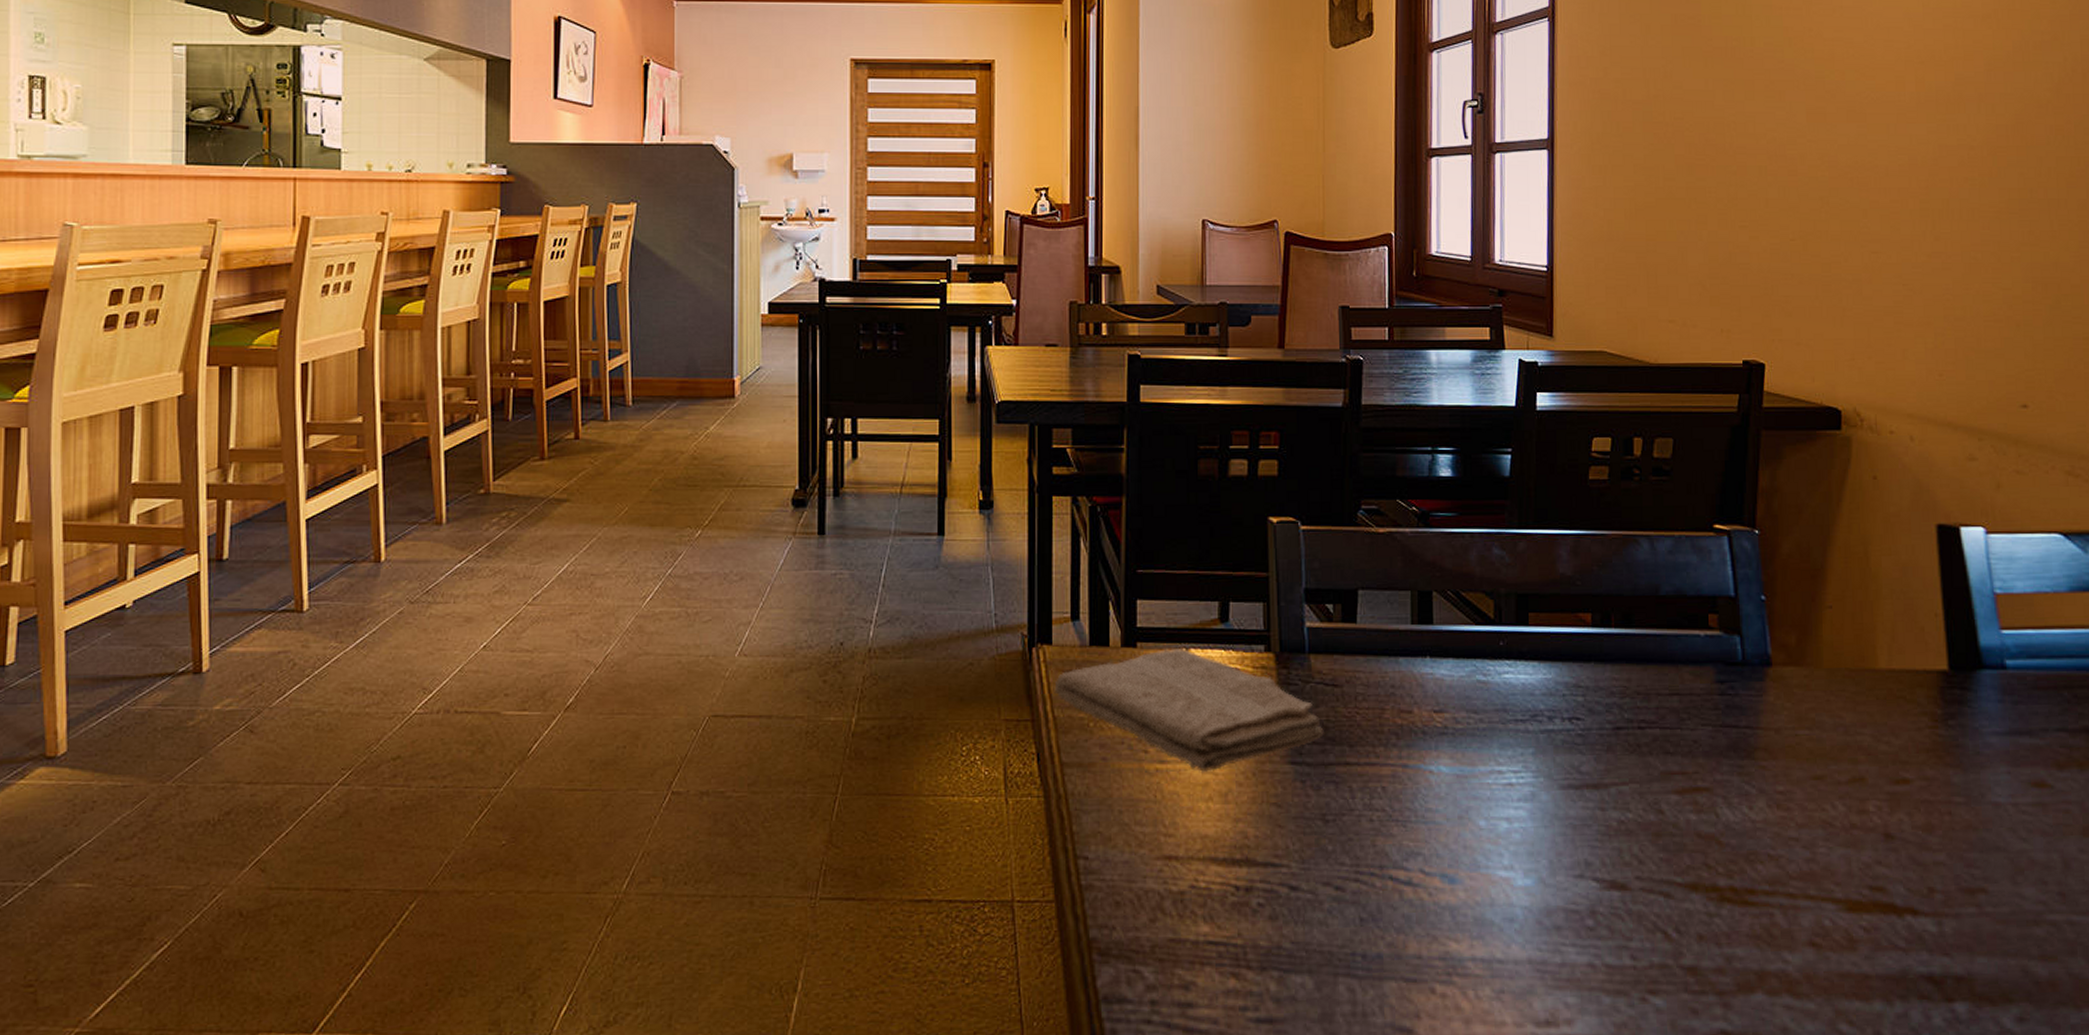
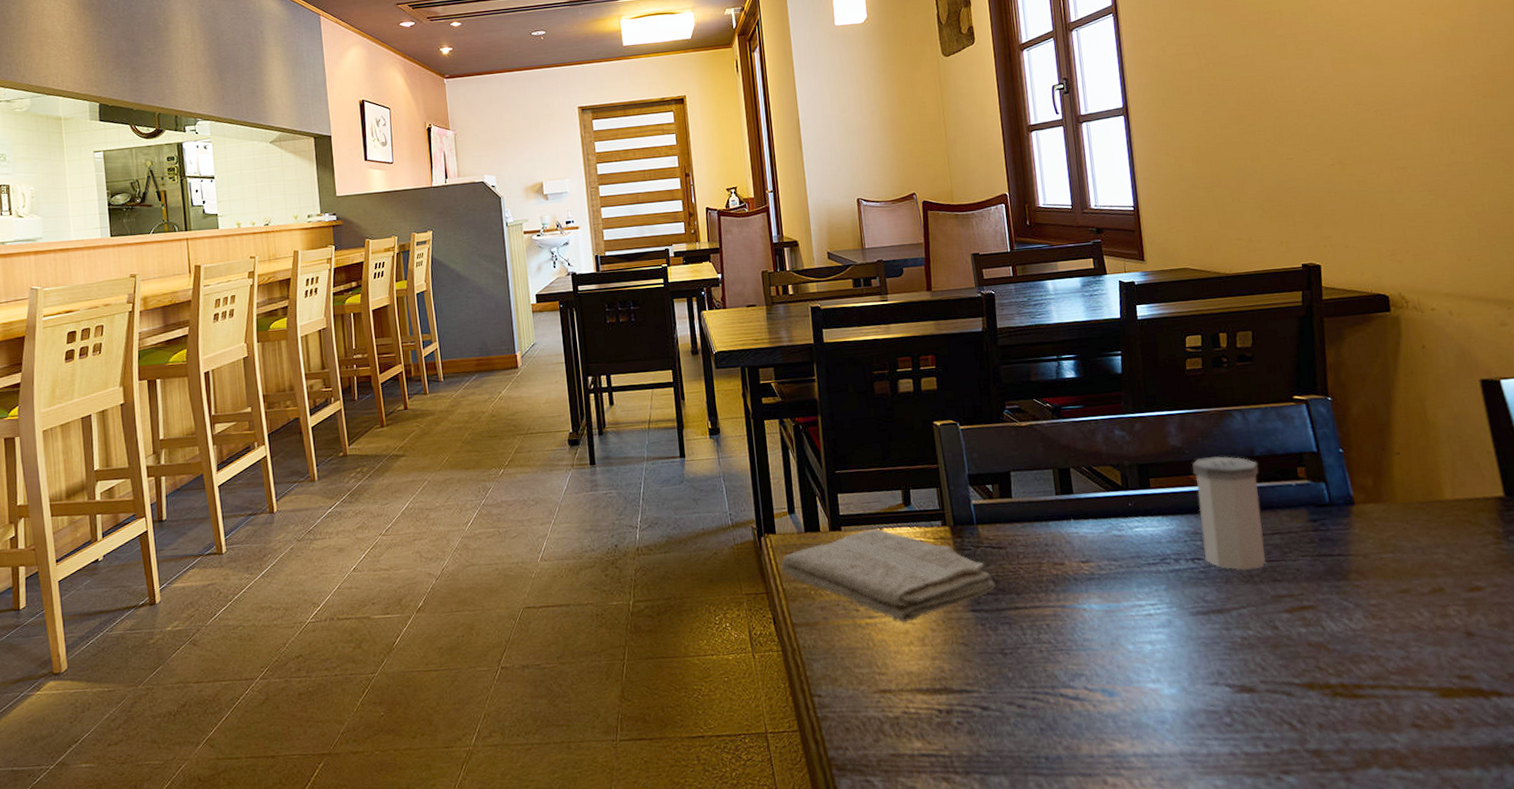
salt shaker: none [1582,592,1663,737] -> present [1192,456,1266,571]

